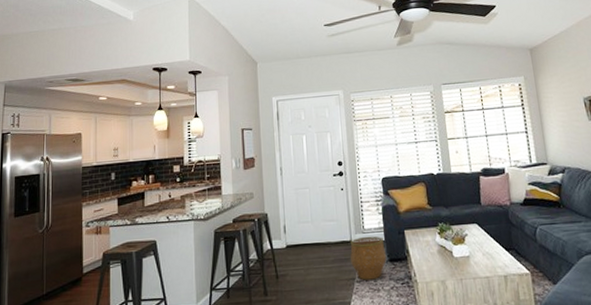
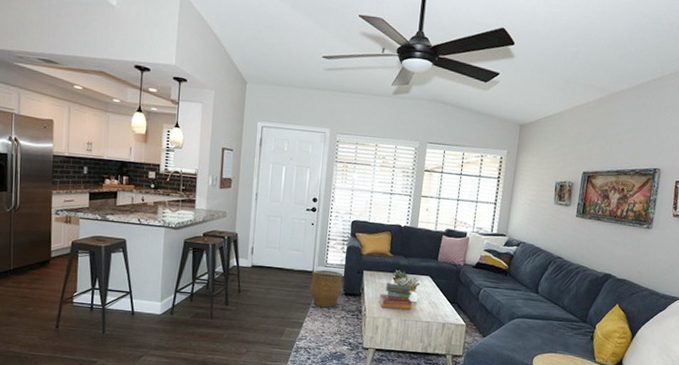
books: none [426,237,465,270] -> present [378,283,413,310]

